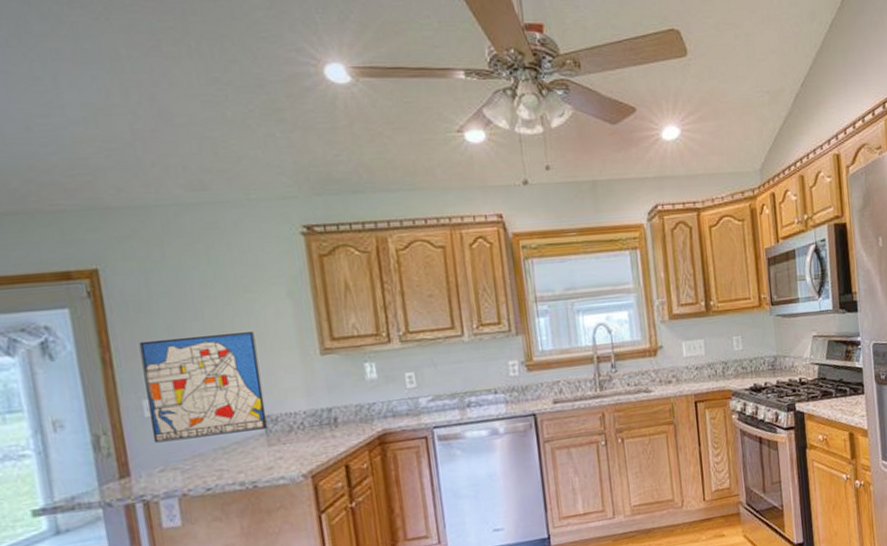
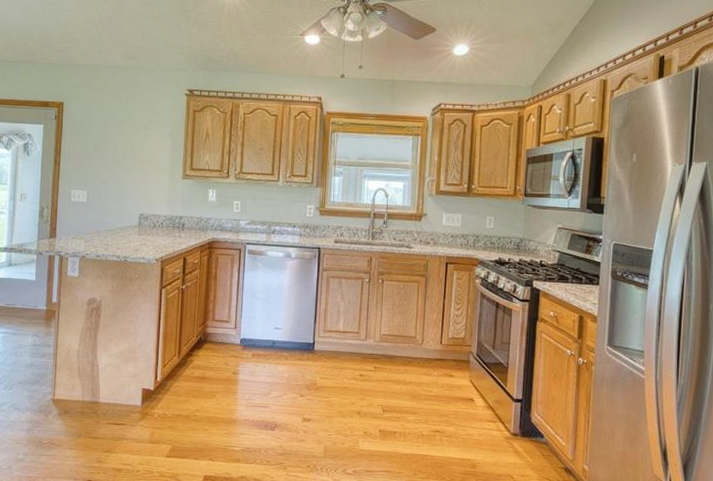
wall art: present [139,332,268,443] -> none [73,152,144,223]

